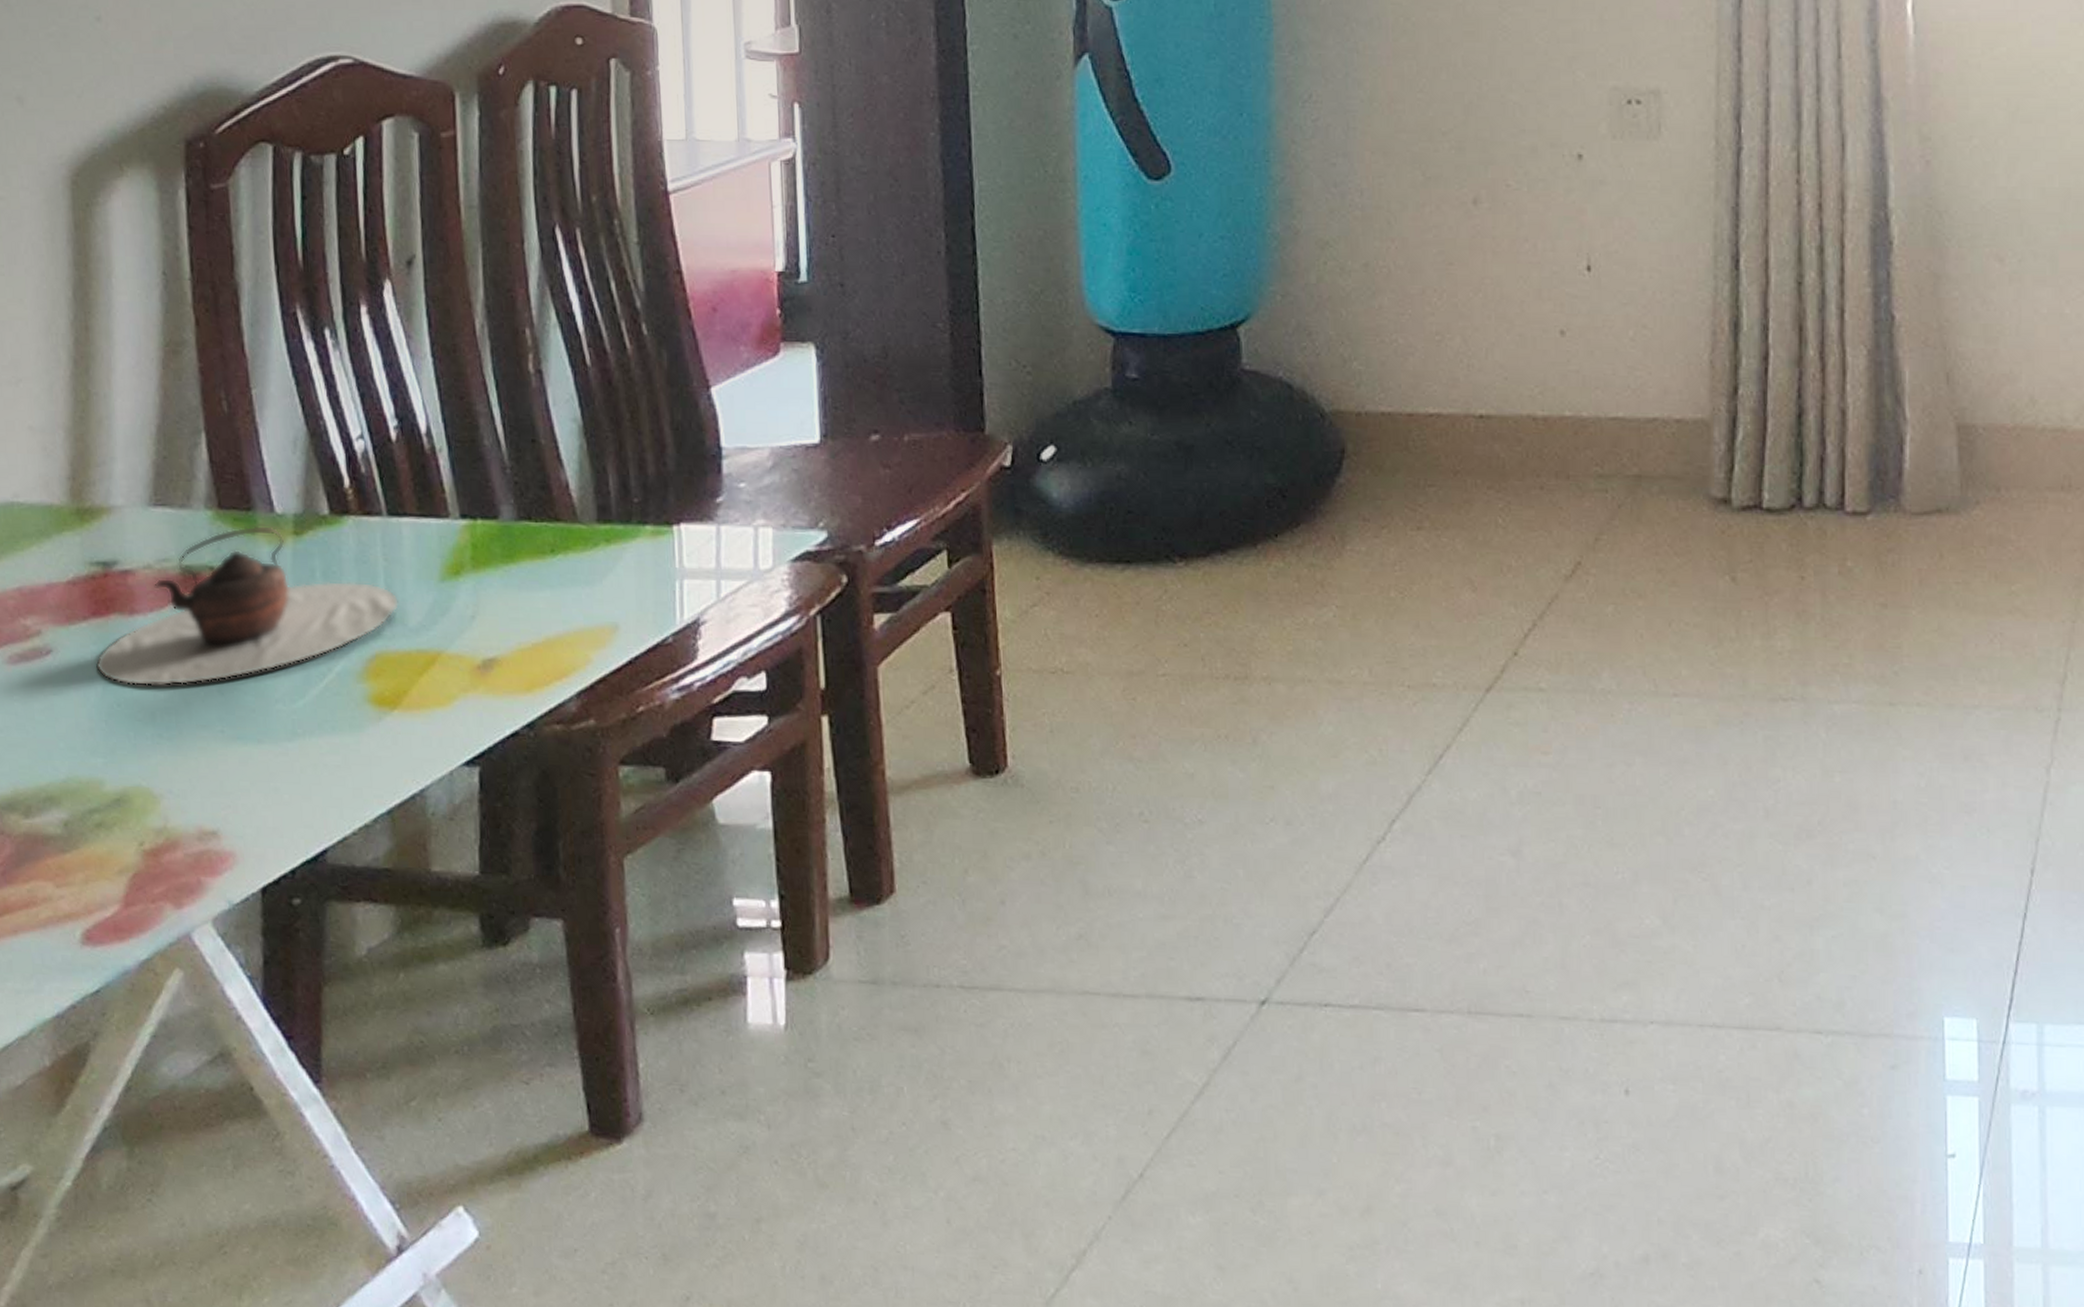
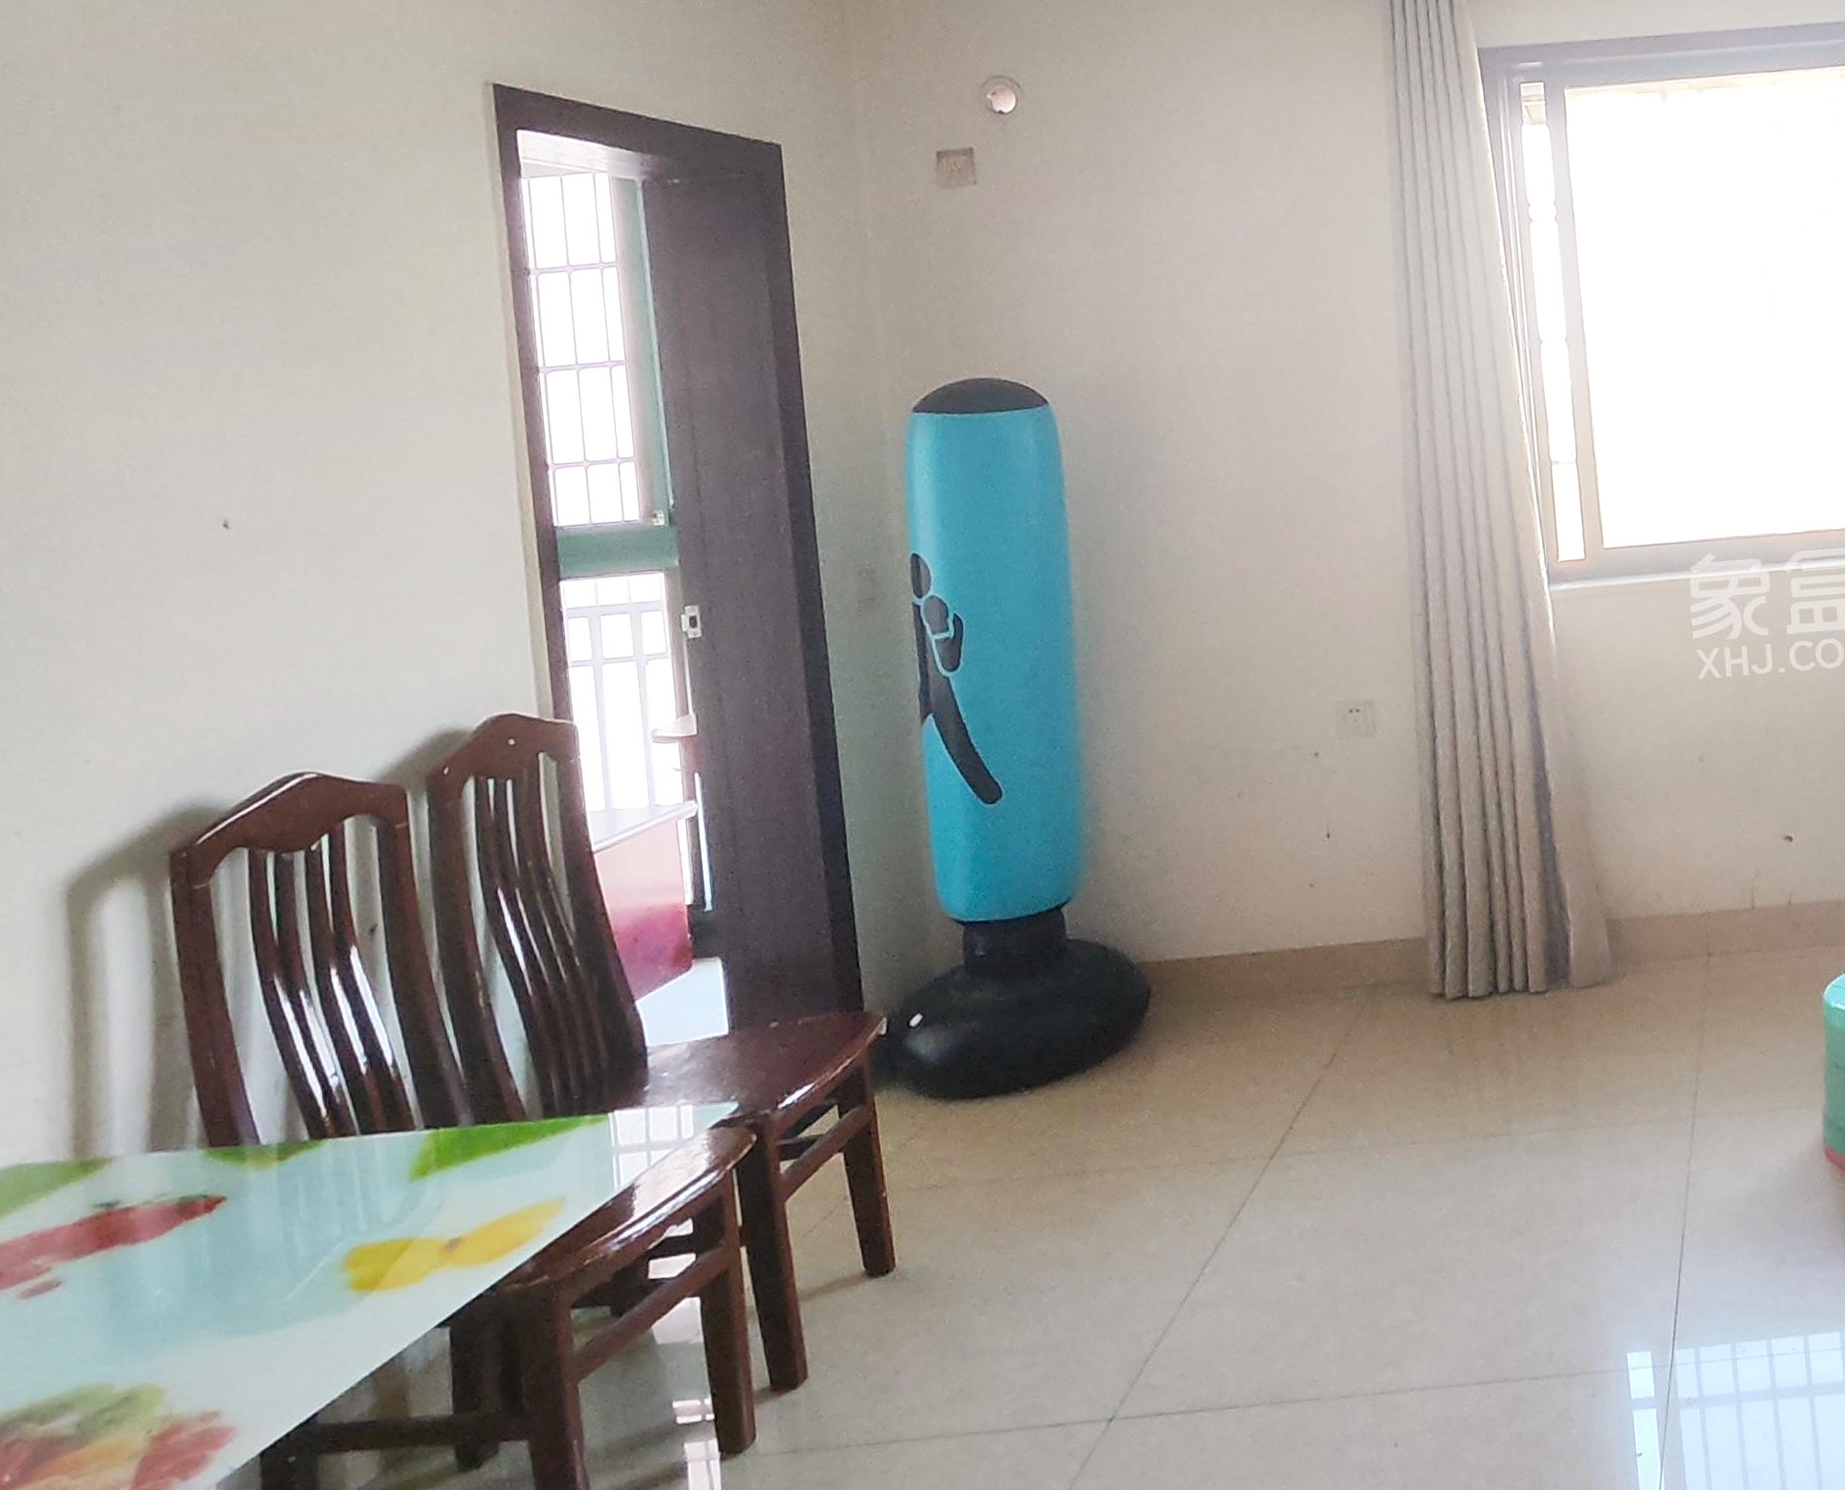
teapot: present [96,525,400,686] -> none [102,1155,375,1302]

